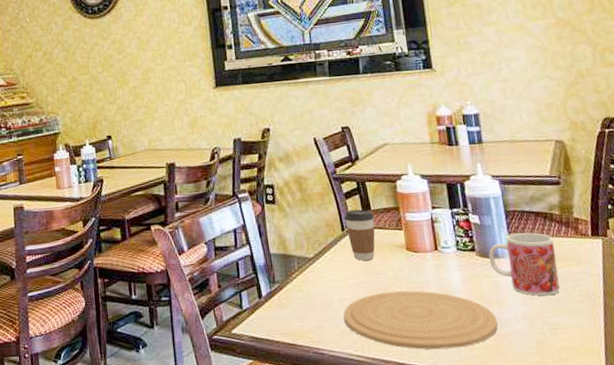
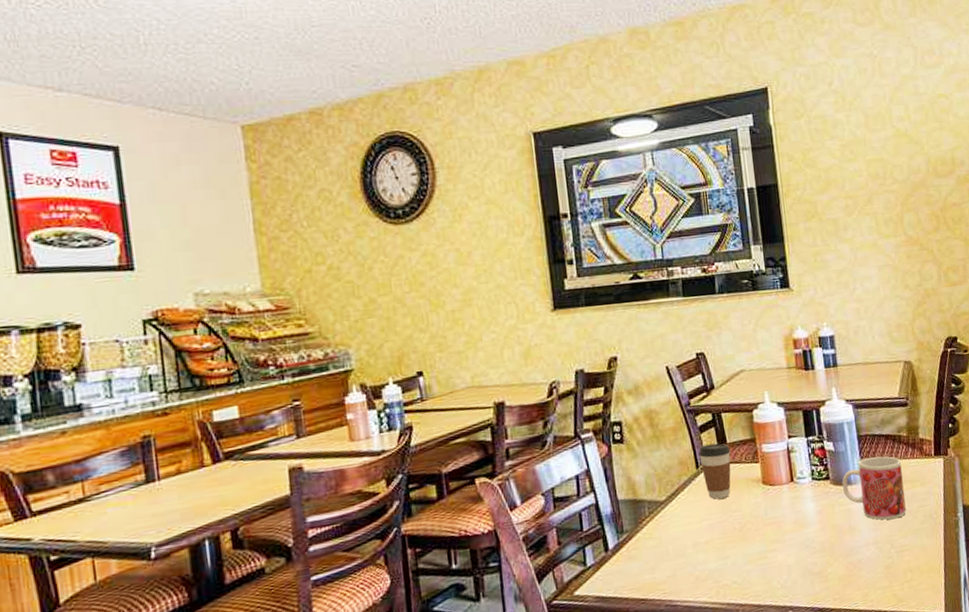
plate: present [343,290,498,350] -> none [697,525,850,589]

